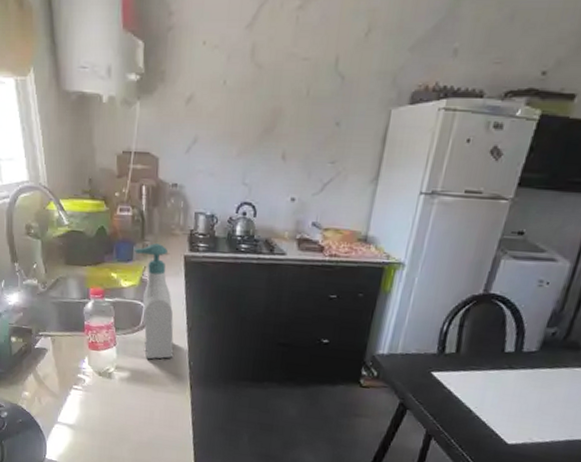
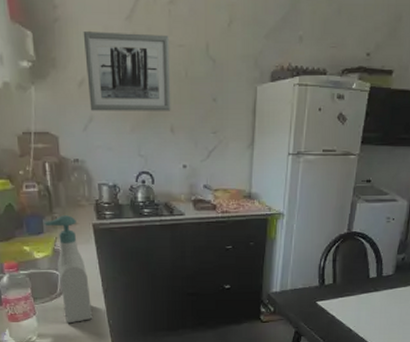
wall art: none [195,41,293,135] -> present [83,31,171,111]

